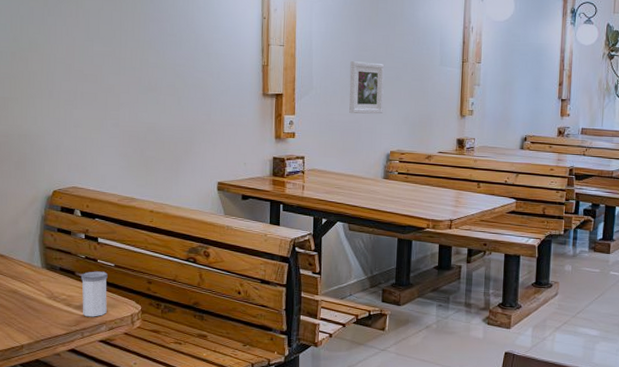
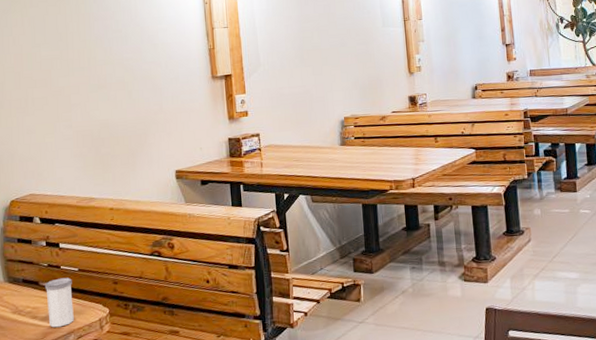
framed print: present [349,61,385,114] -> none [294,32,332,86]

